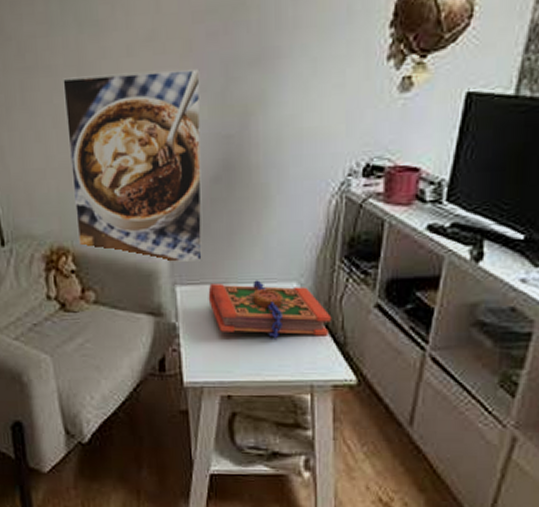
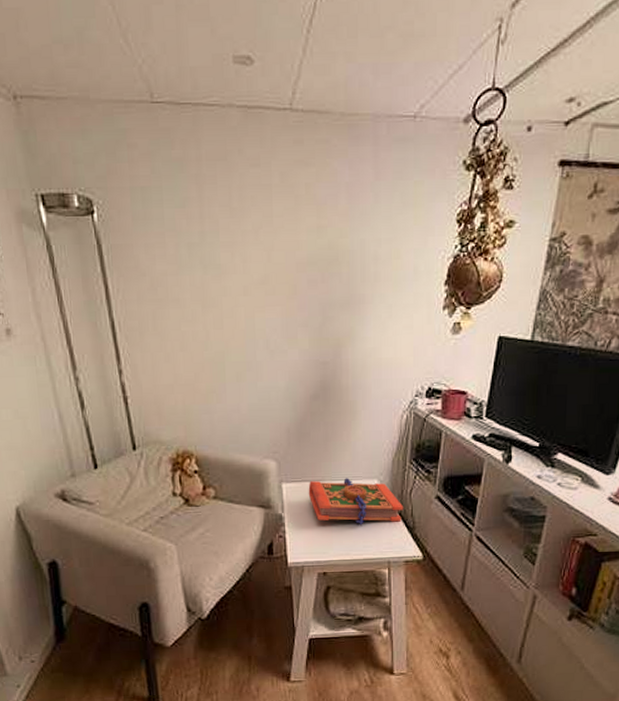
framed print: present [63,69,203,264] -> none [189,308,304,465]

